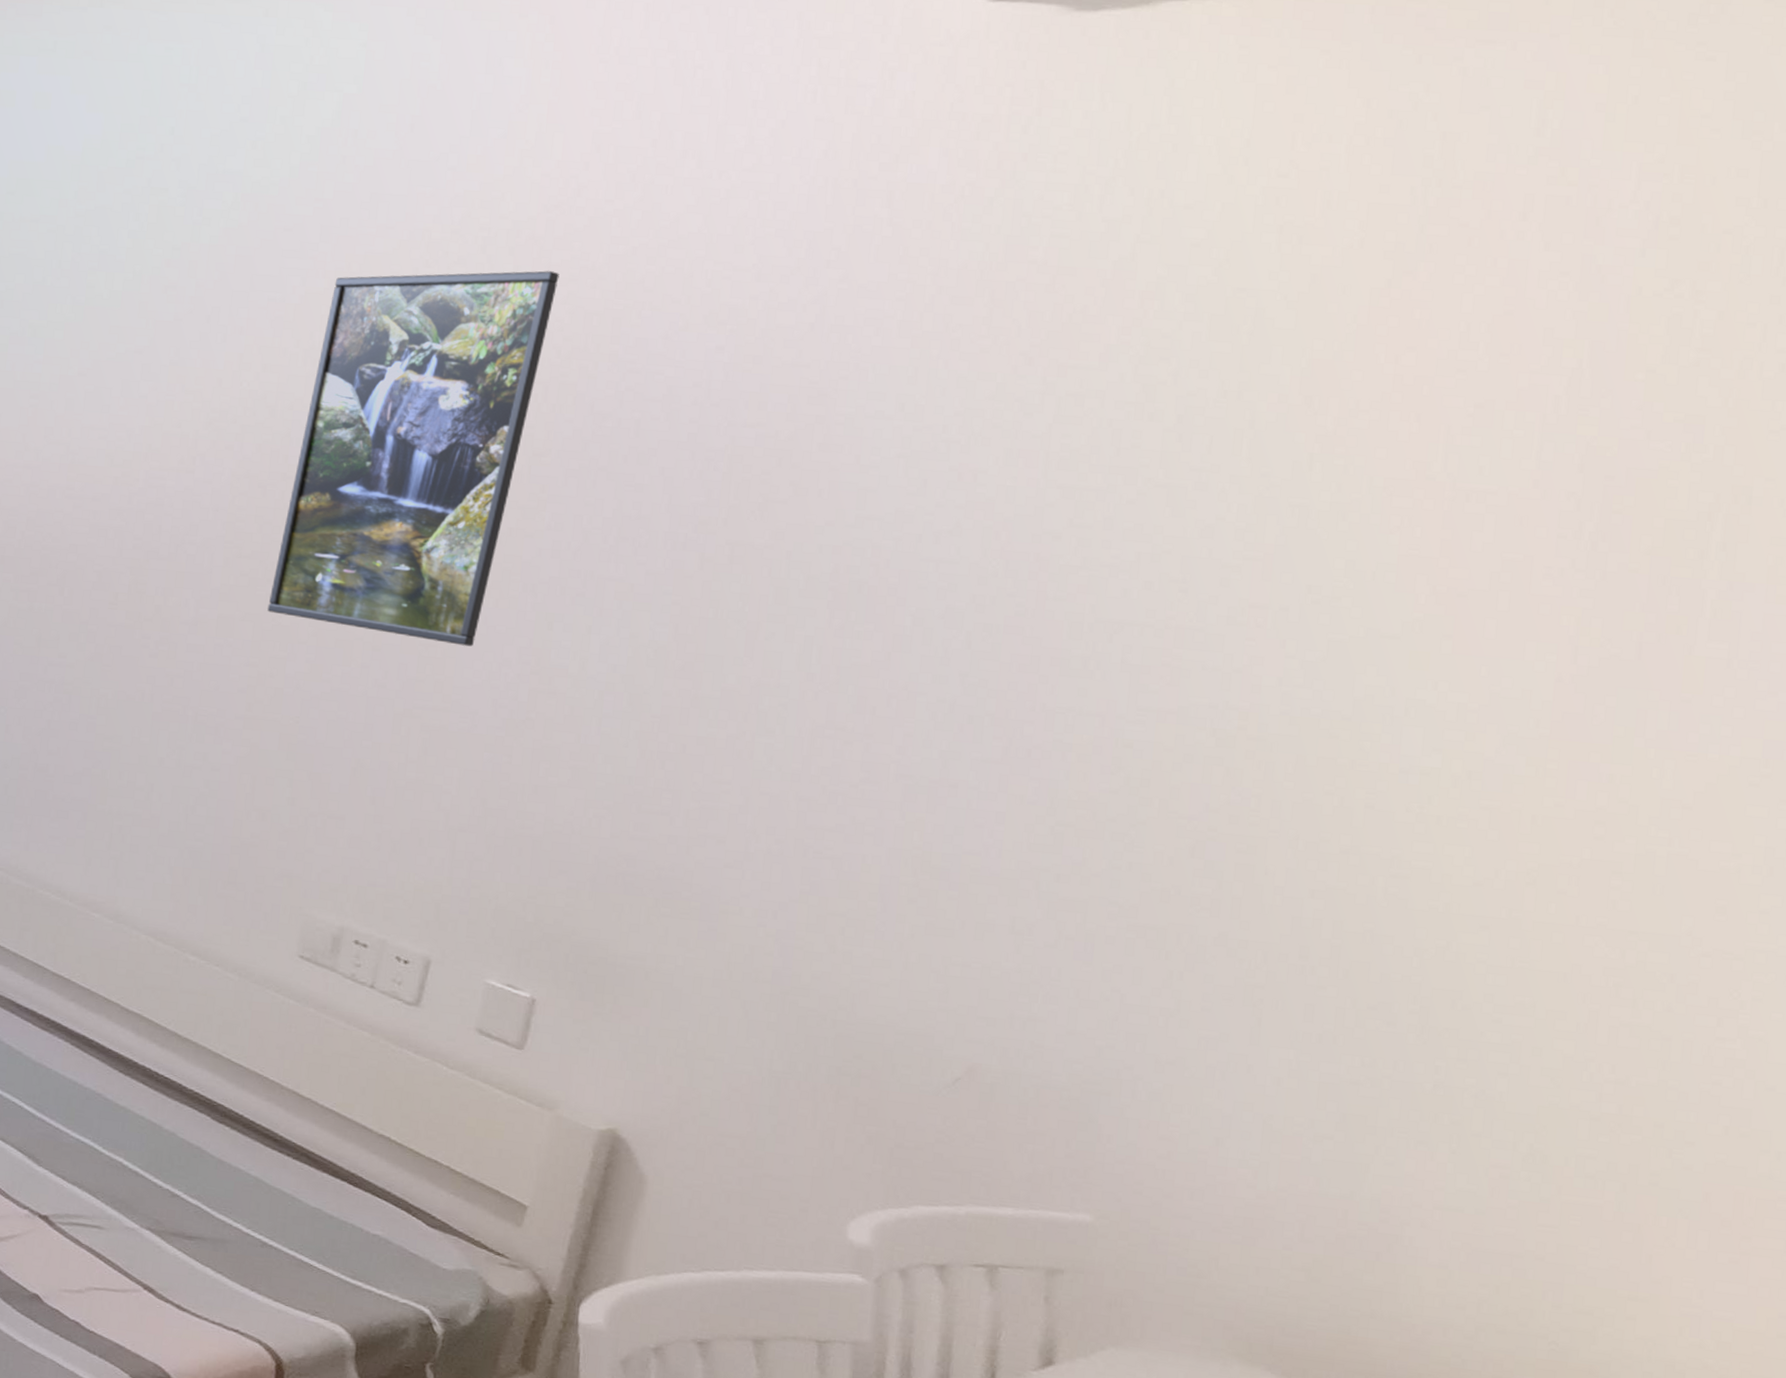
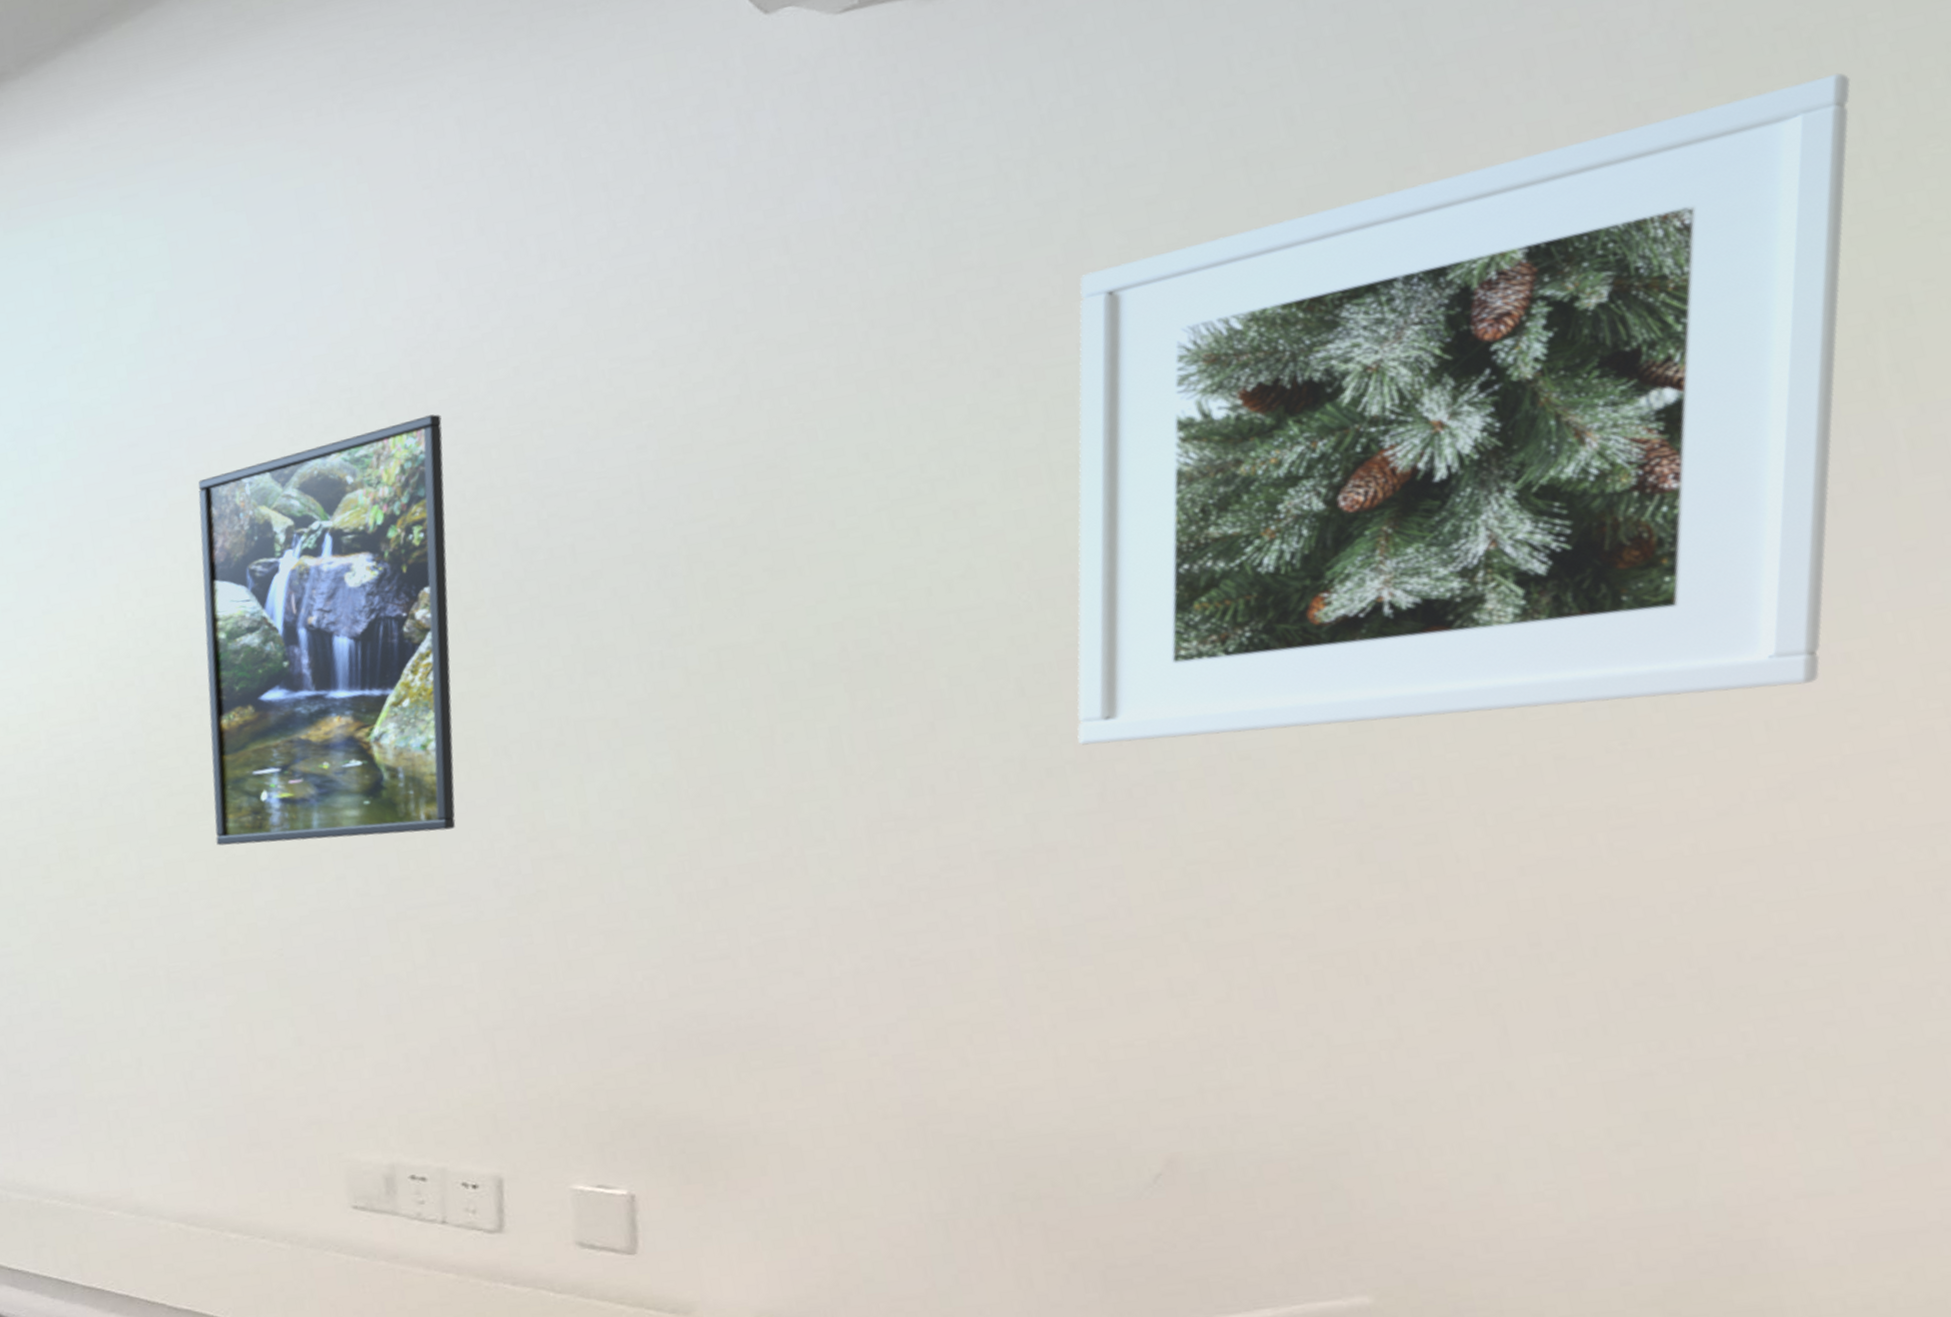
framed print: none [1001,283,1767,793] -> present [1076,73,1850,745]

